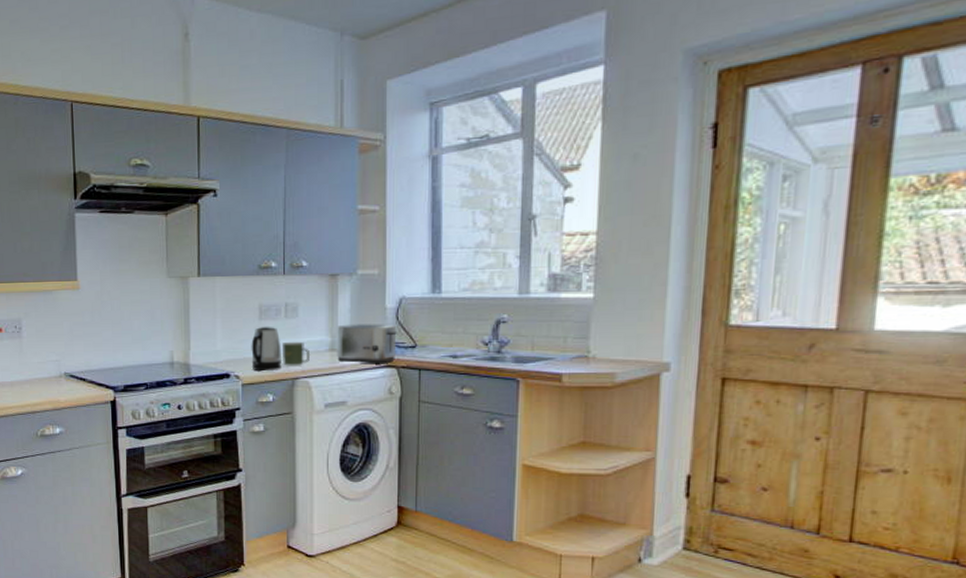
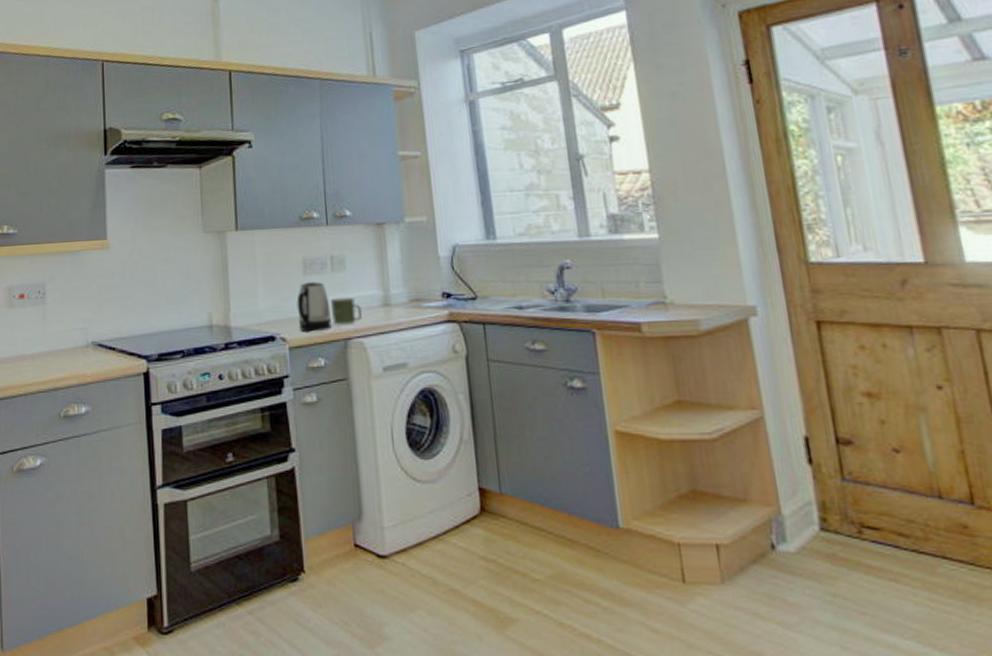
toaster: present [337,324,397,364] -> none [388,274,456,320]

